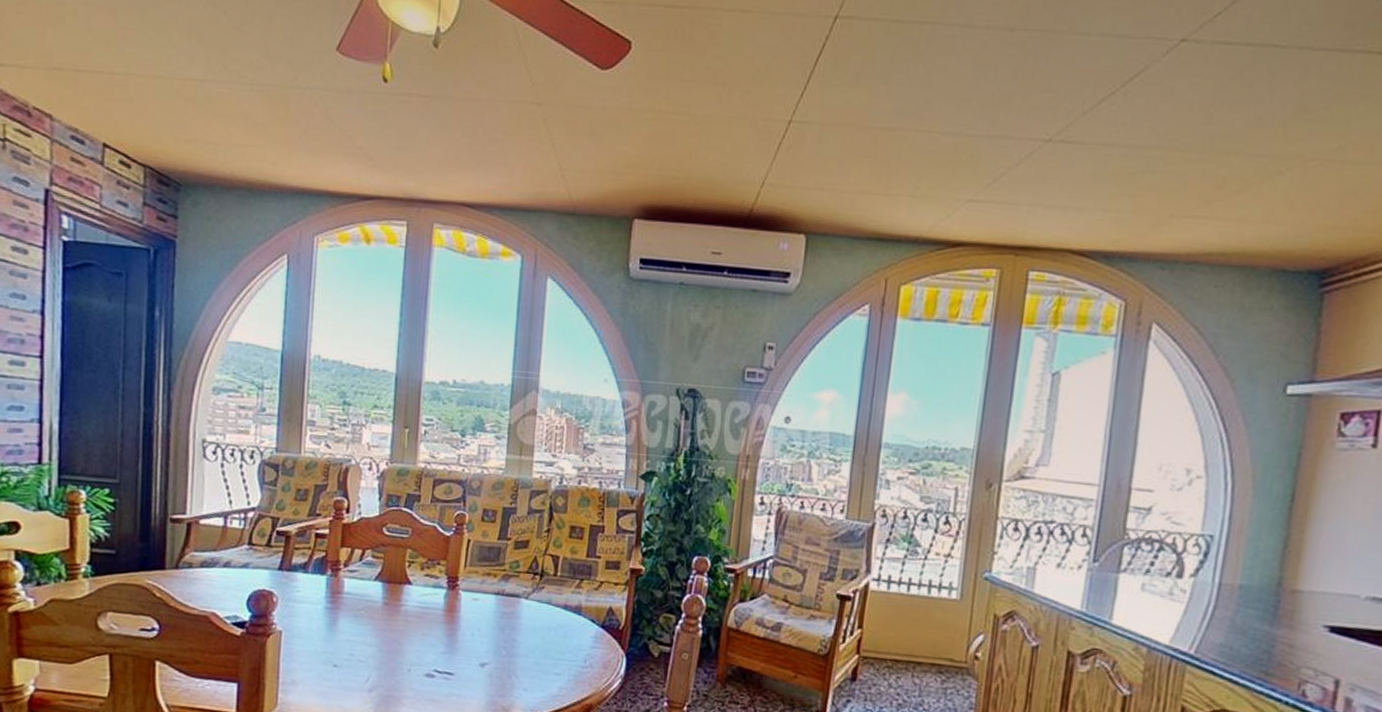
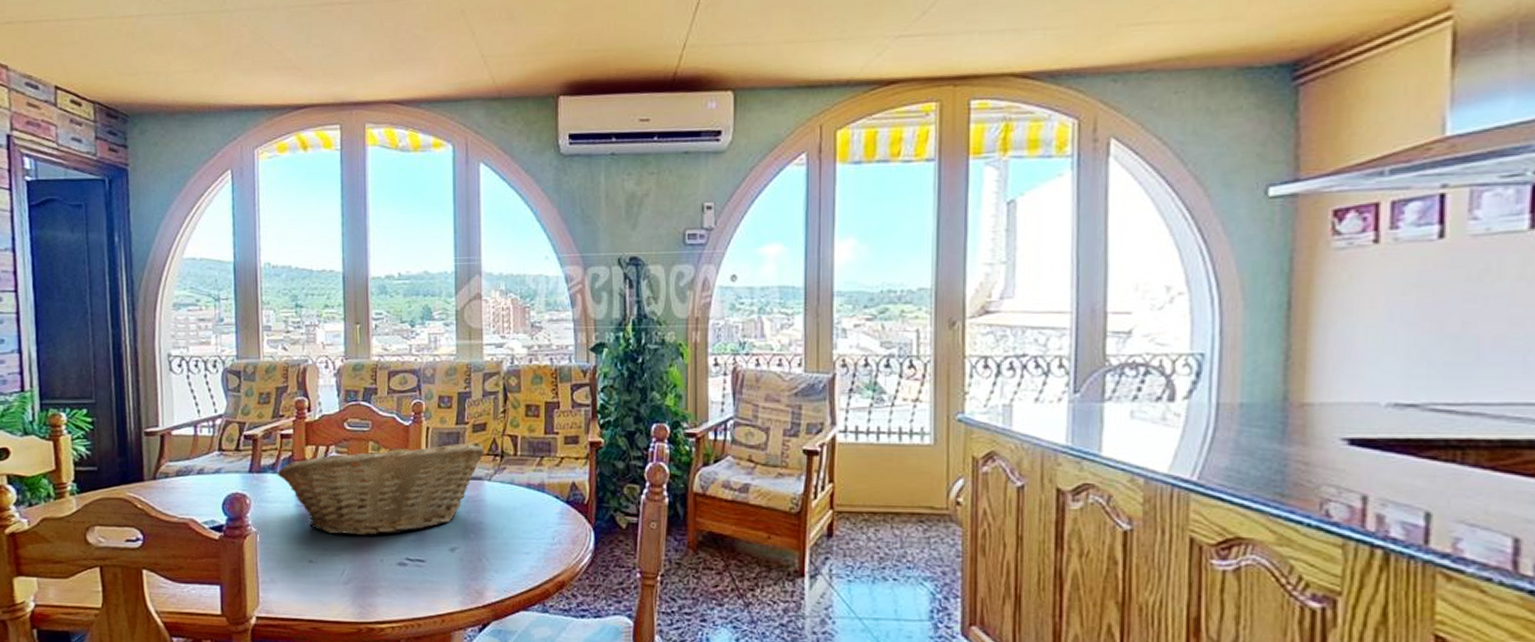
fruit basket: none [308,550,525,646] -> present [277,442,485,536]

